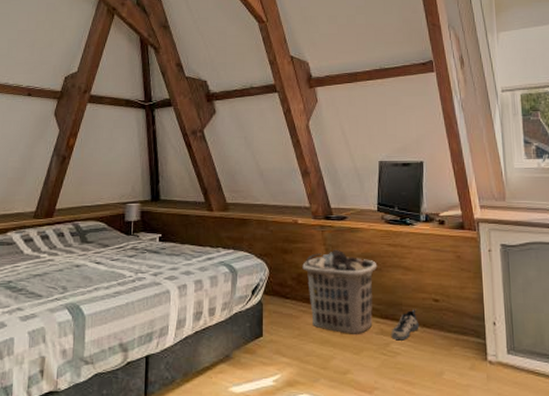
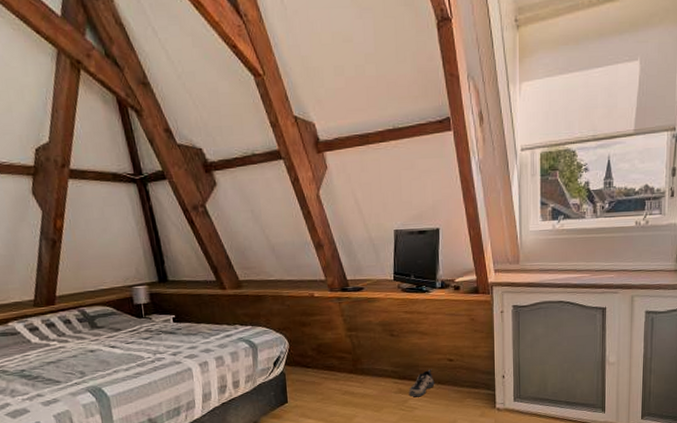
clothes hamper: present [302,249,378,334] -> none [321,319,395,395]

